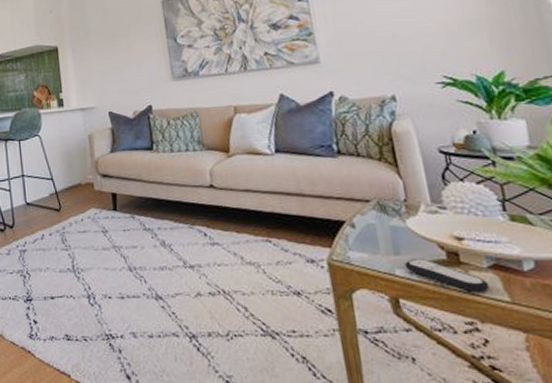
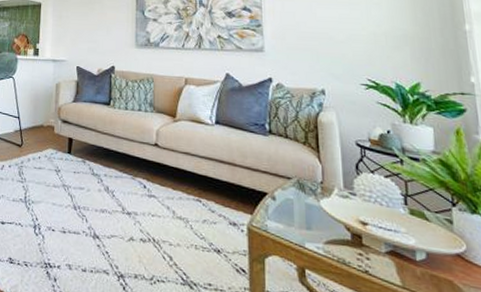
remote control: present [404,257,490,292] -> none [314,235,385,274]

